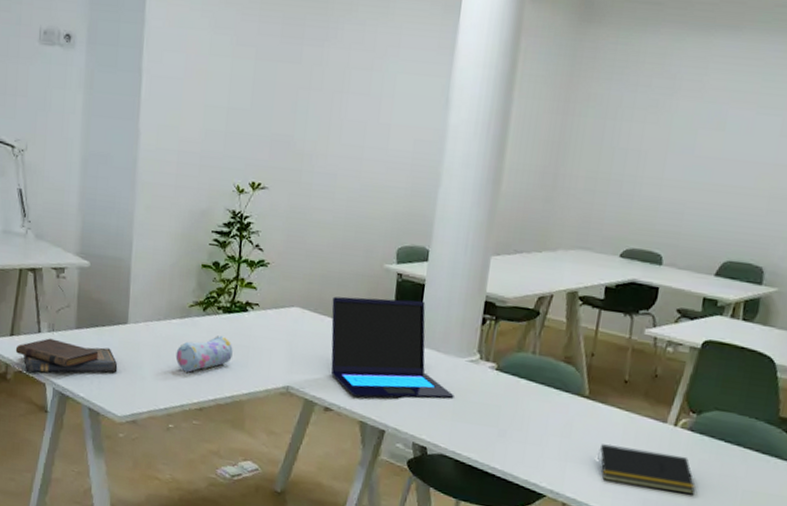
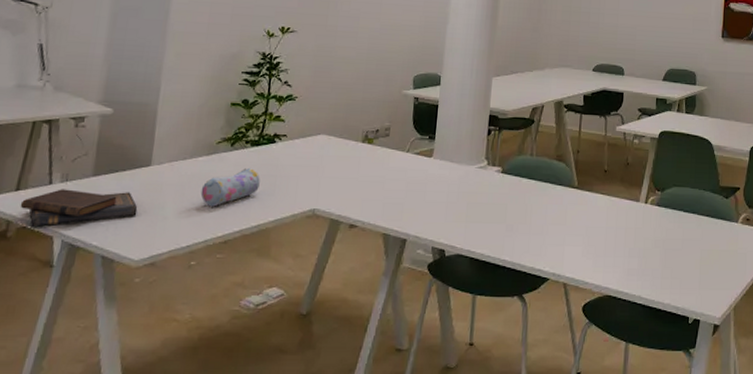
laptop: present [331,296,454,399] -> none [355,119,467,212]
notepad: present [598,443,695,495] -> none [589,225,666,260]

